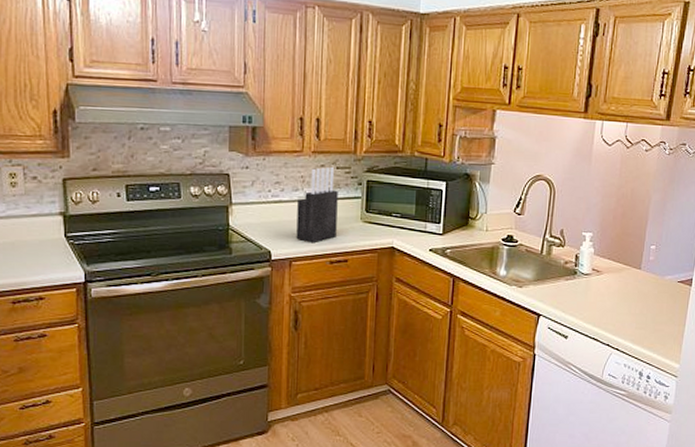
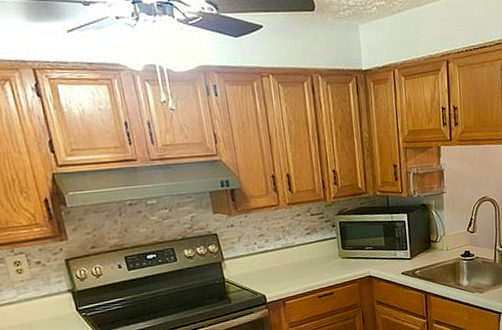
knife block: present [296,166,338,244] -> none [281,214,320,283]

